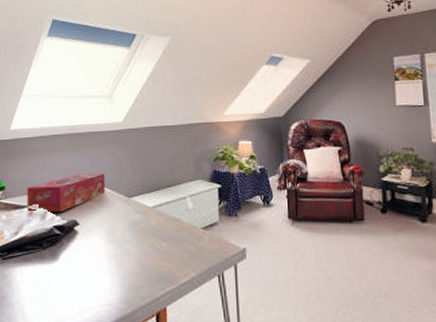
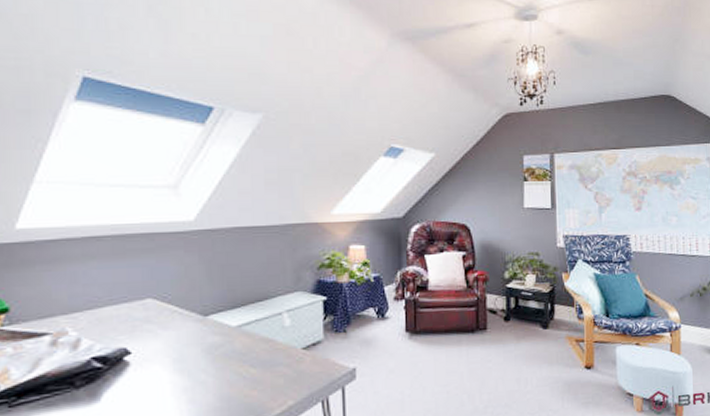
tissue box: present [27,173,105,212] -> none [47,286,170,342]

